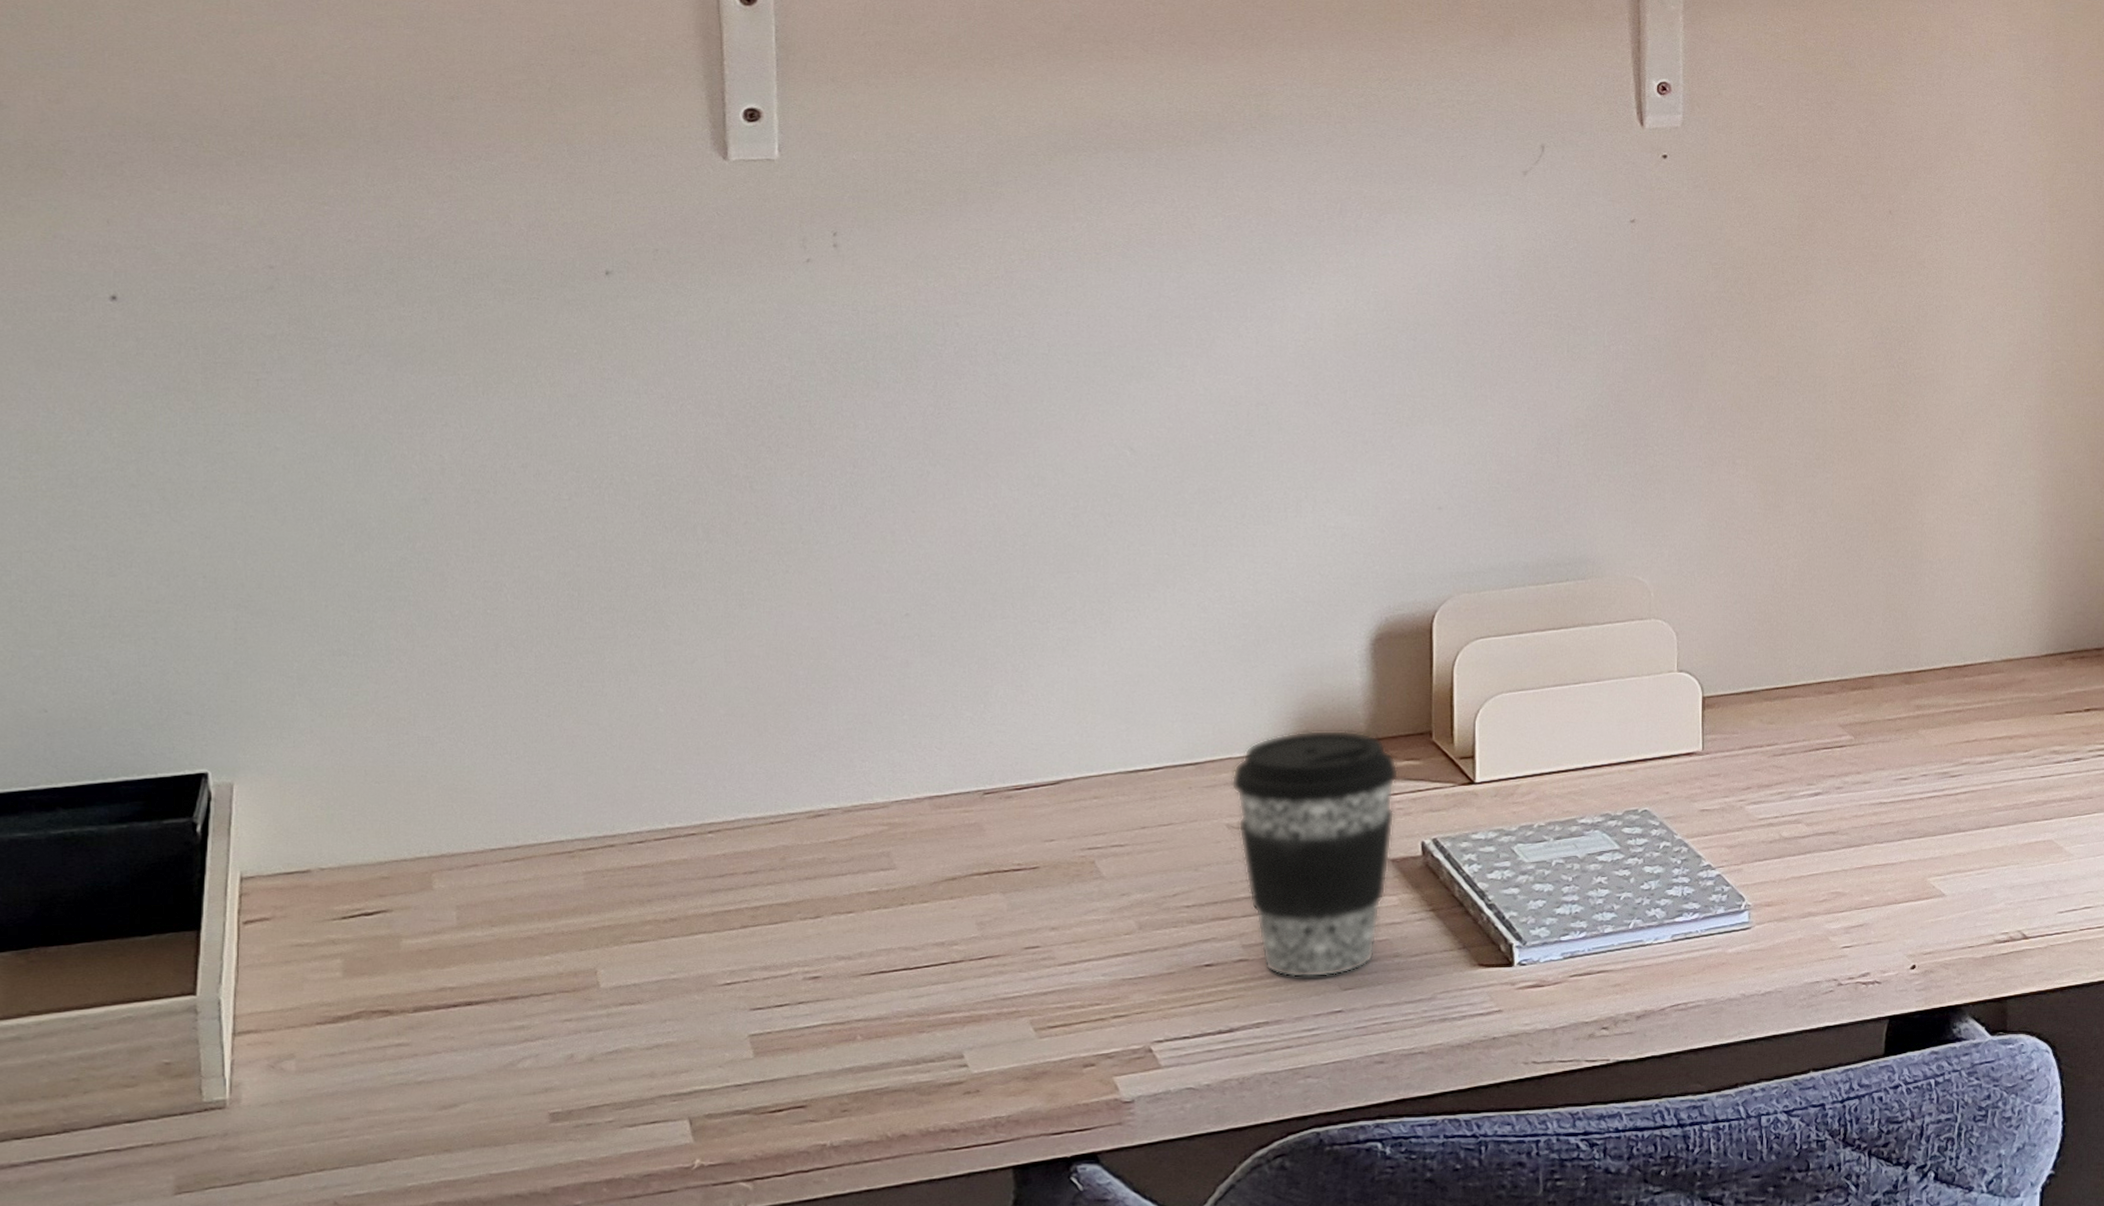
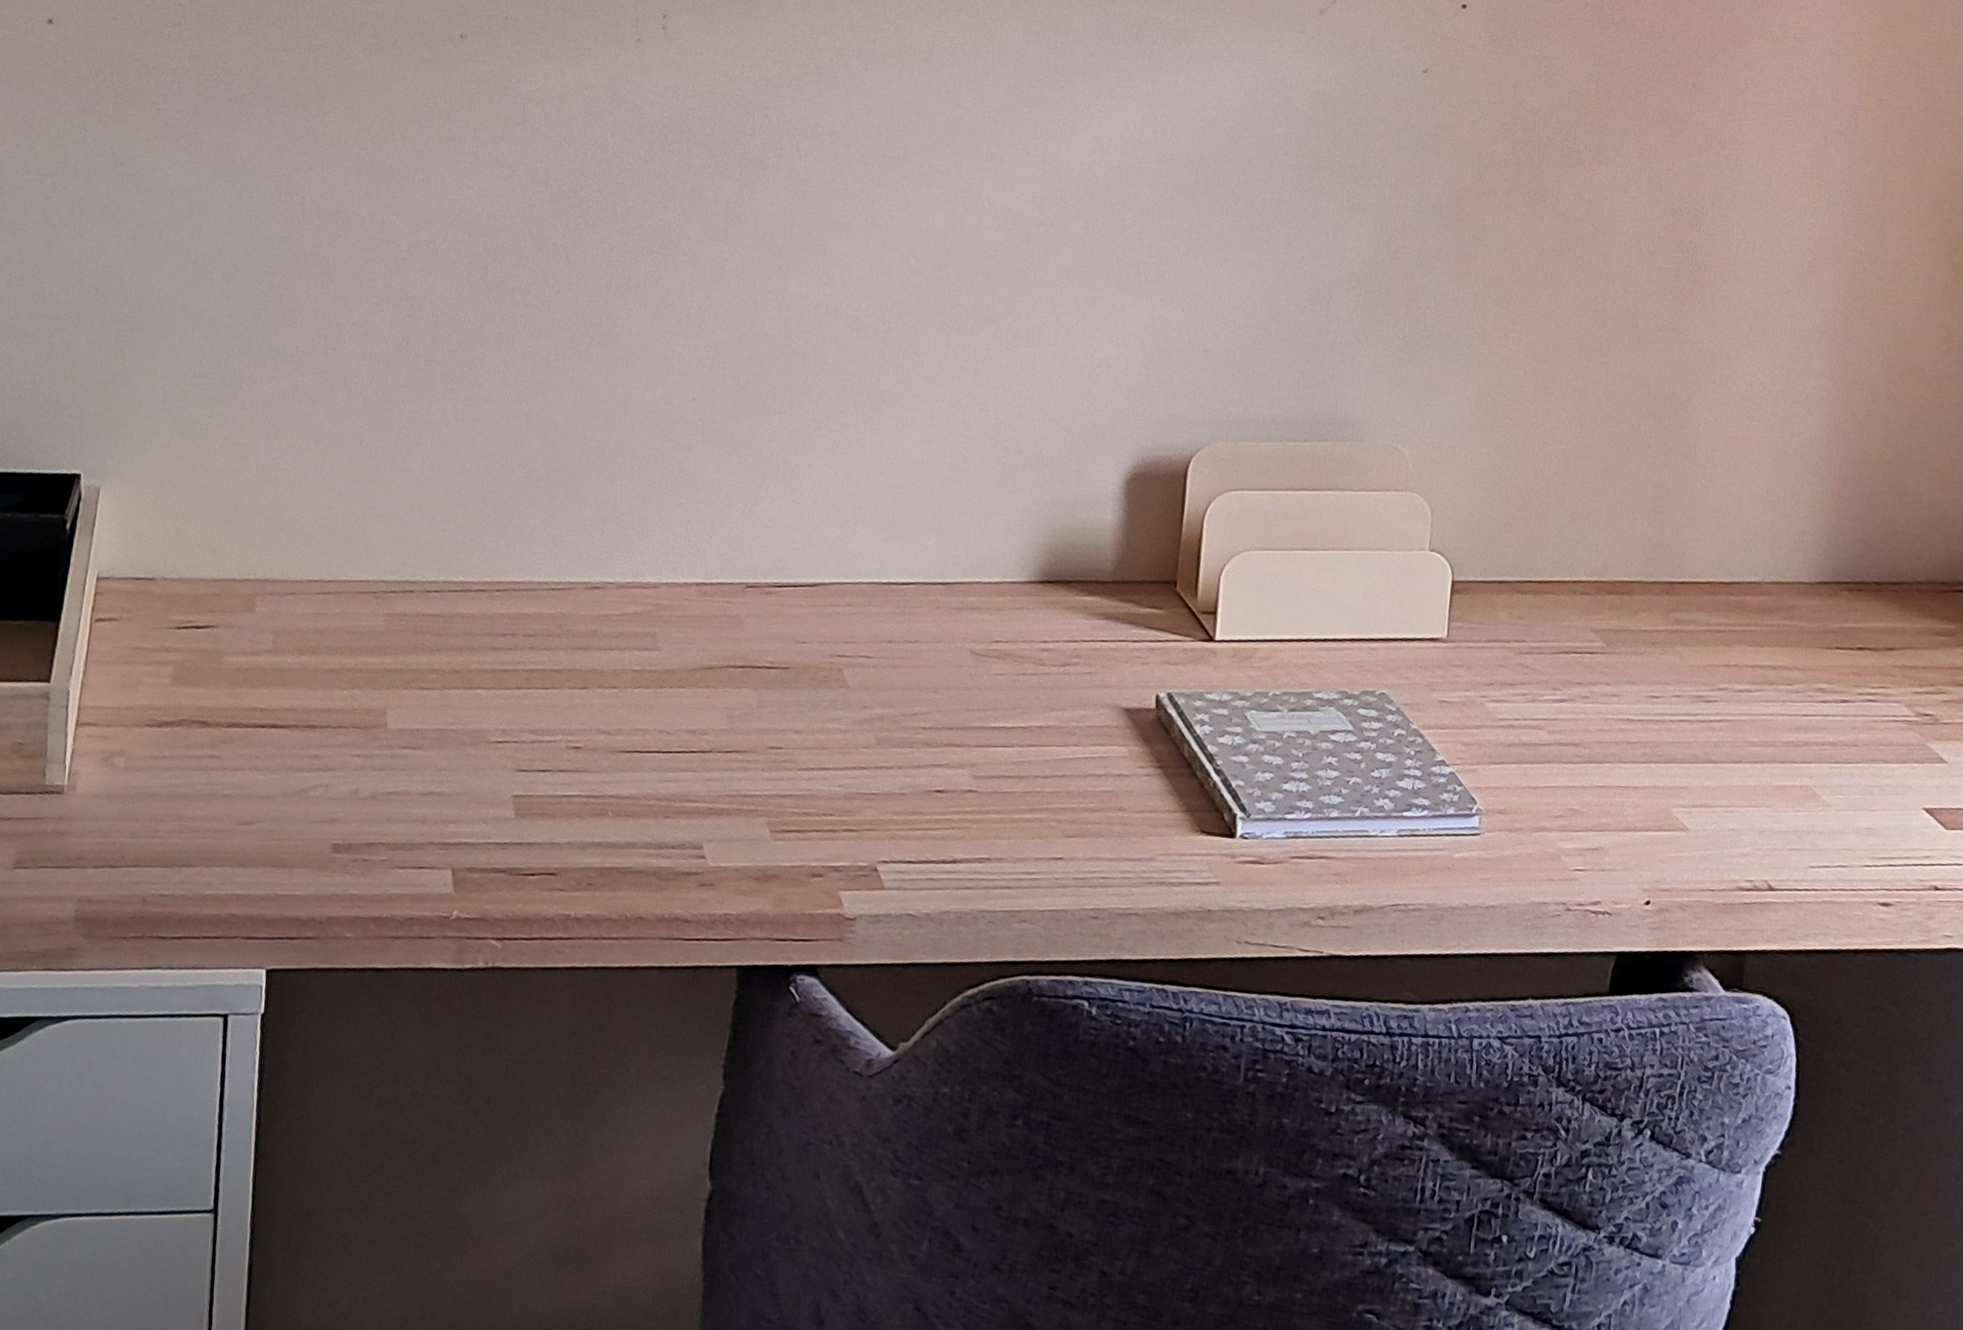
coffee cup: present [1231,730,1399,978] -> none [977,564,1141,821]

